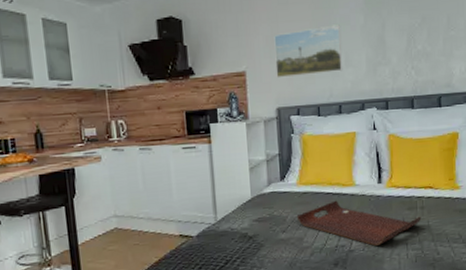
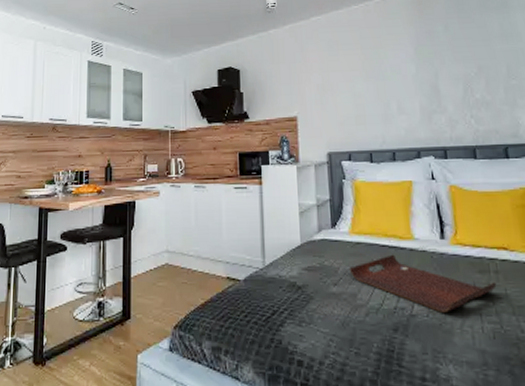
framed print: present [274,25,343,78] -> none [325,74,396,124]

